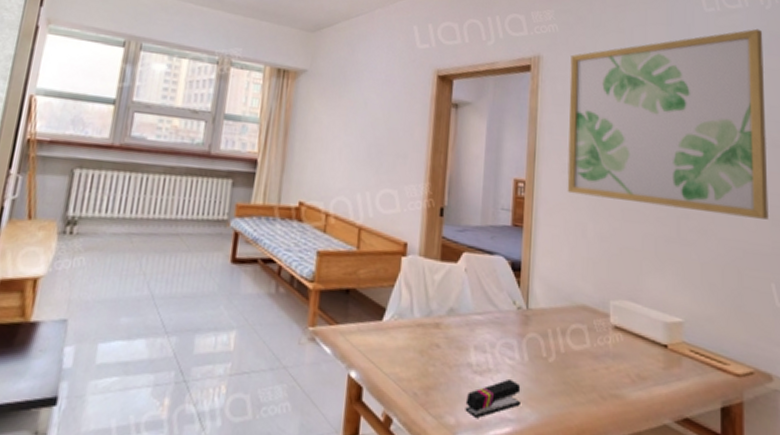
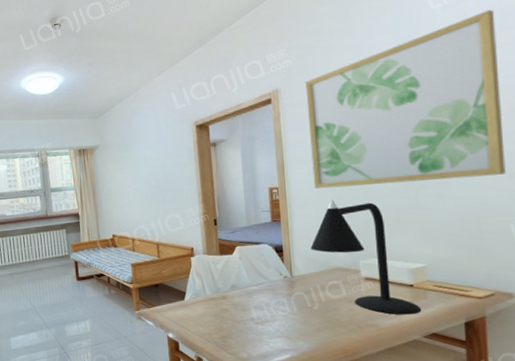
stapler: present [465,378,521,419] -> none [253,324,294,352]
desk lamp: none [554,210,675,388] -> present [310,199,422,315]

